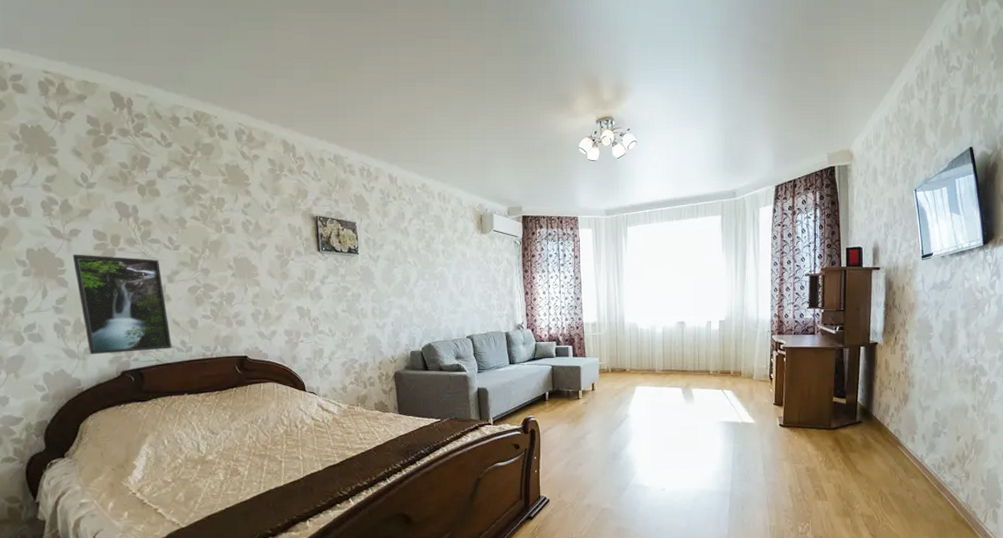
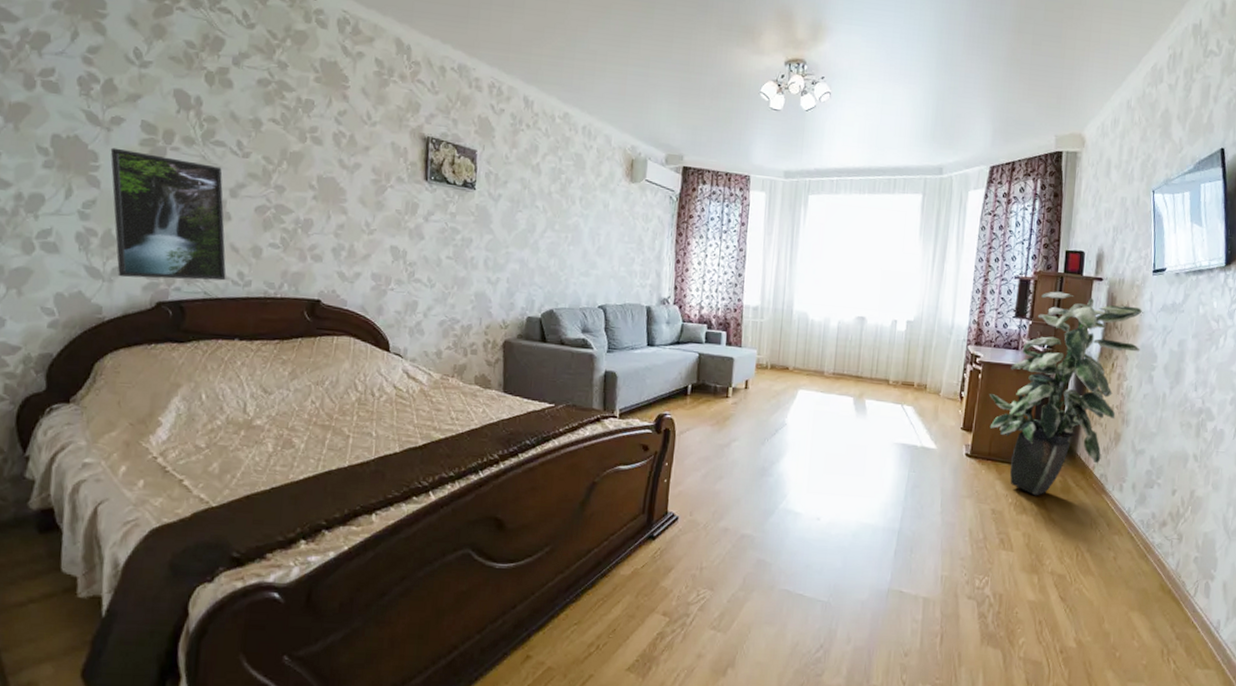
indoor plant: none [793,282,918,453] -> present [988,291,1143,496]

